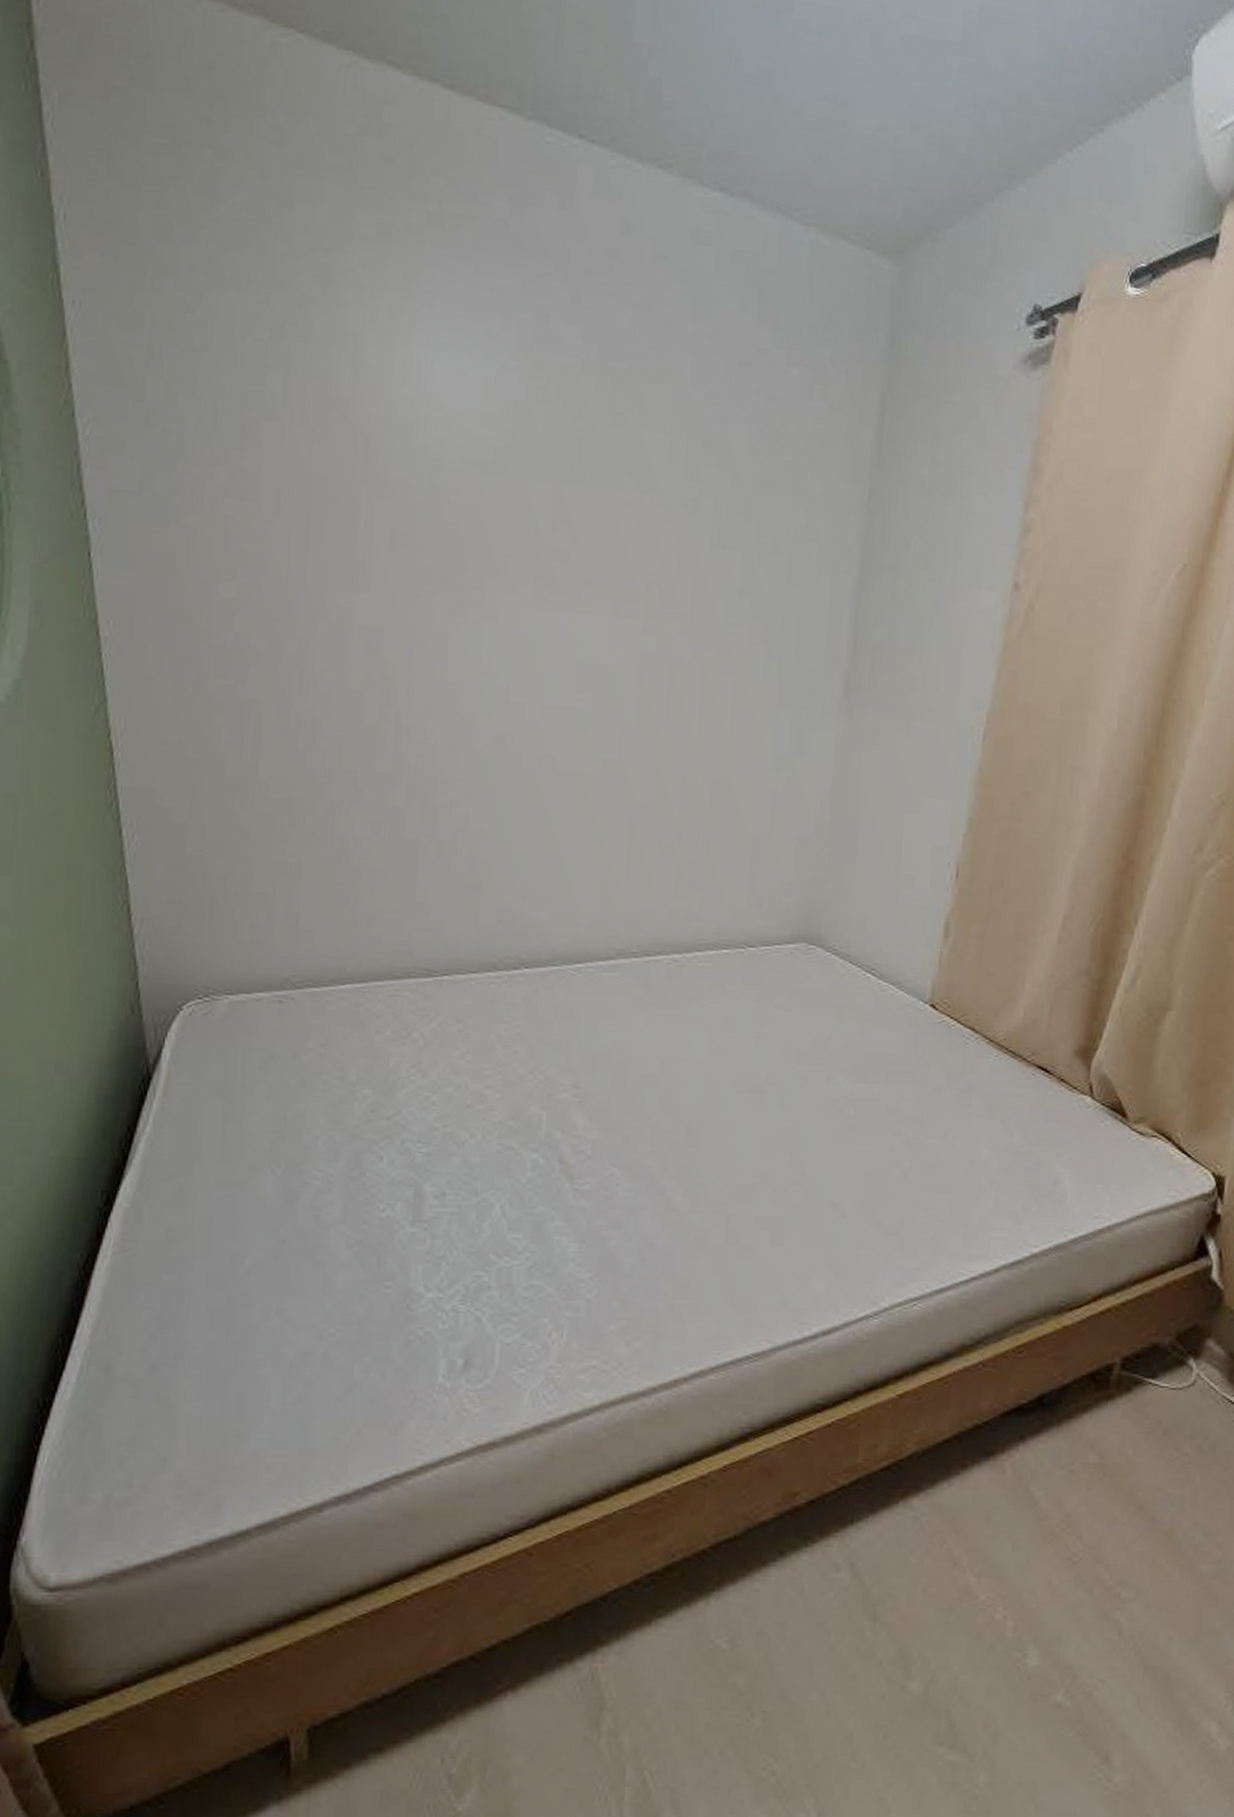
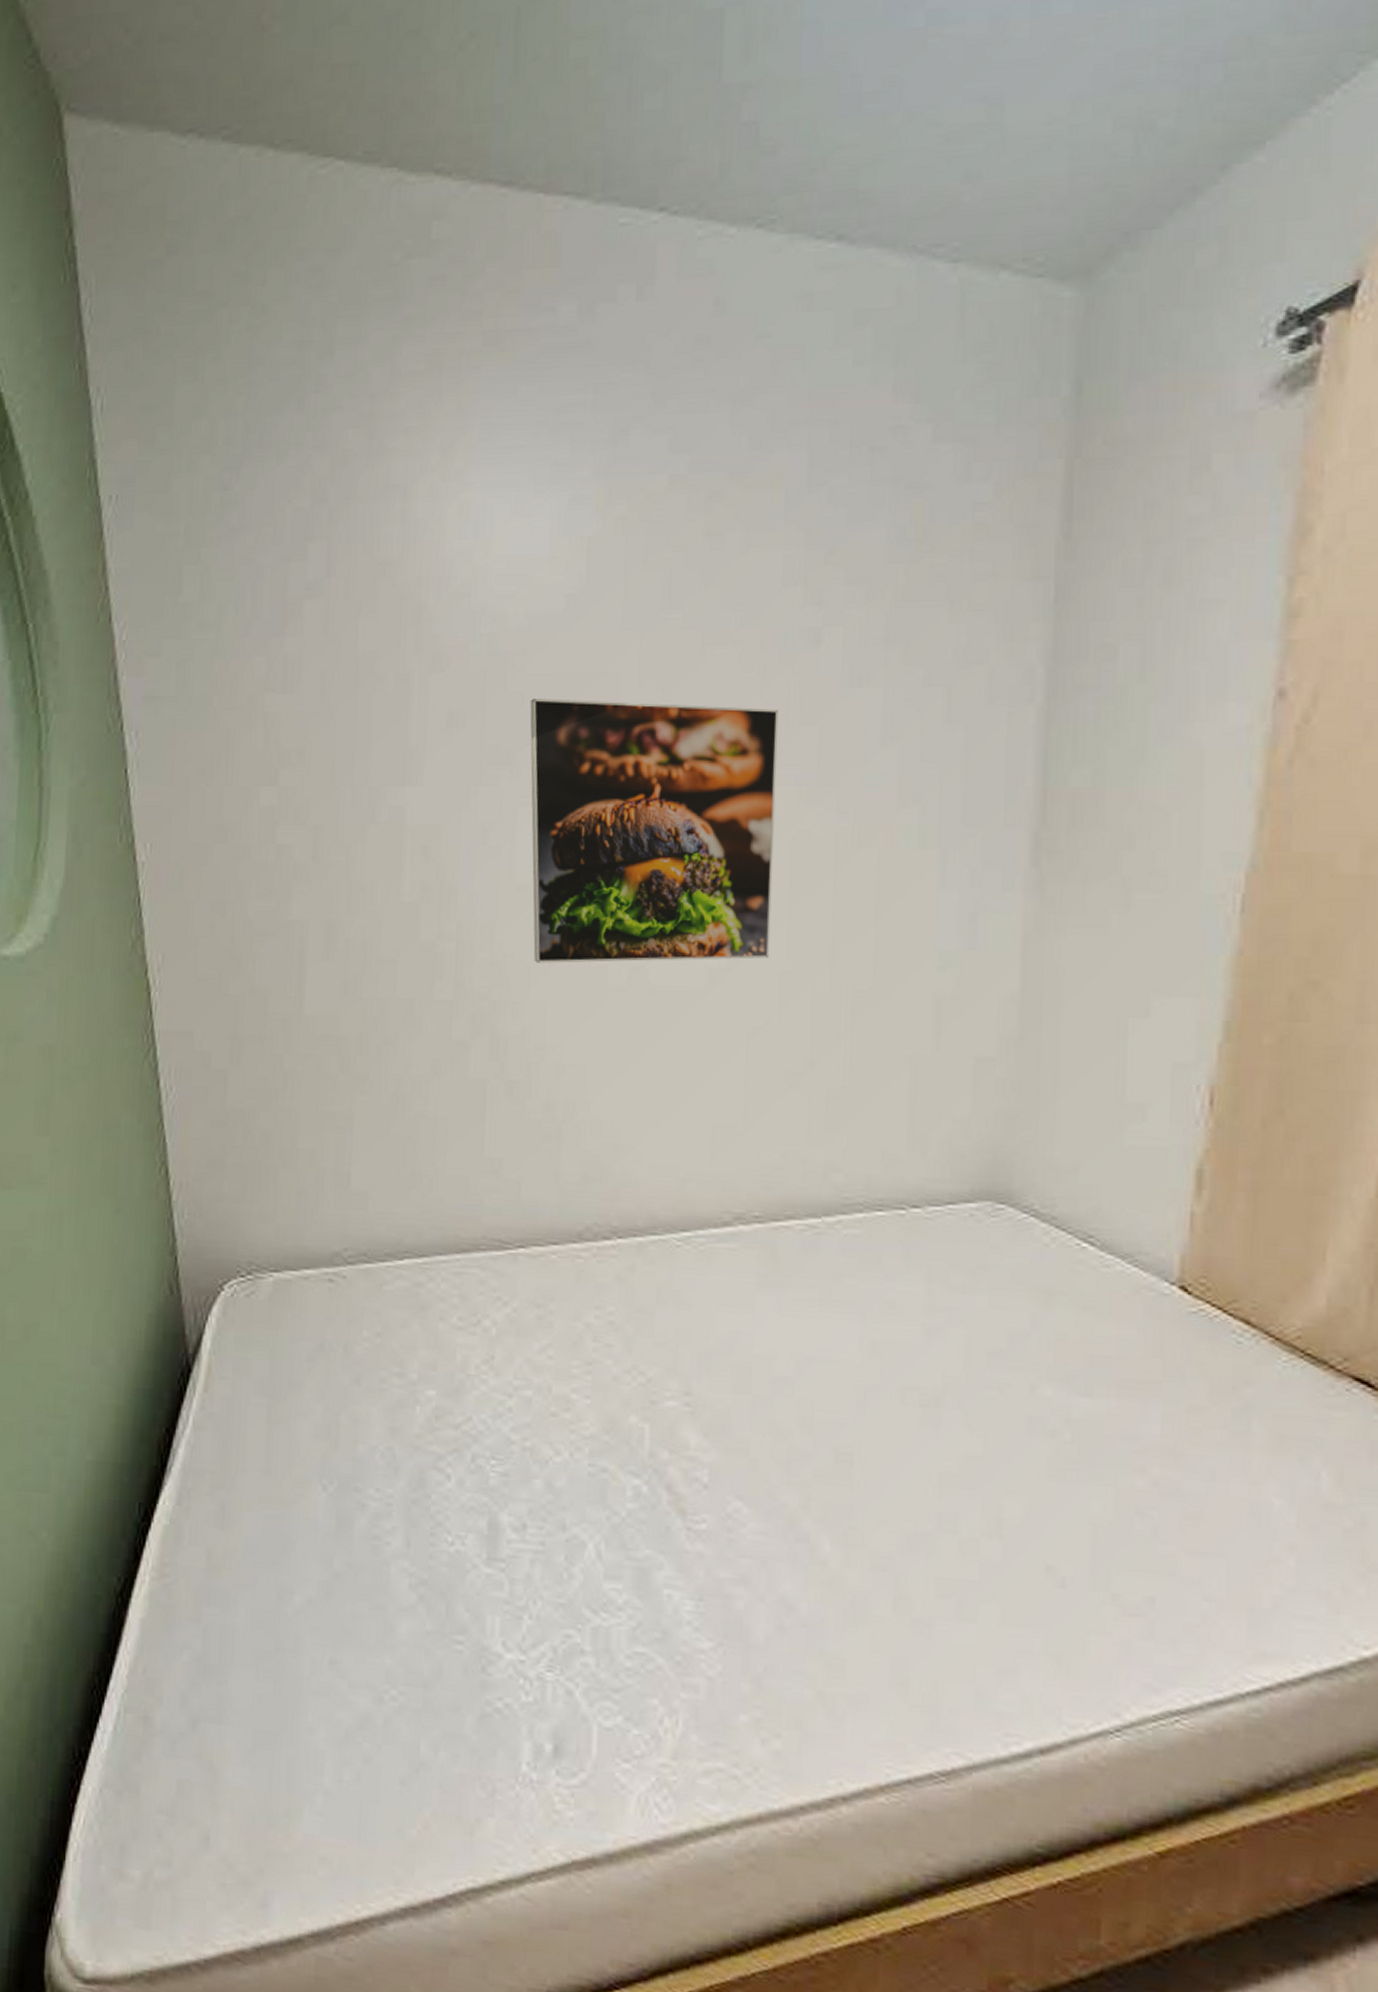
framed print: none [461,530,663,755] -> present [530,699,779,963]

